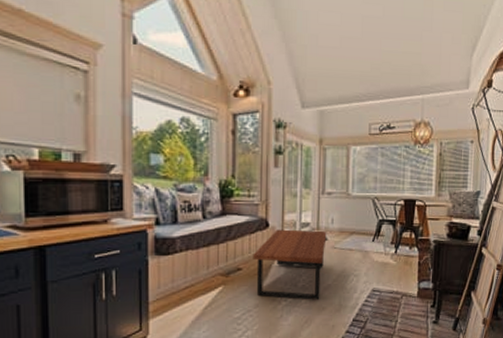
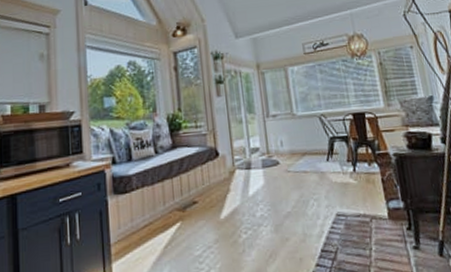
coffee table: present [253,229,327,300] -> none [206,154,282,231]

